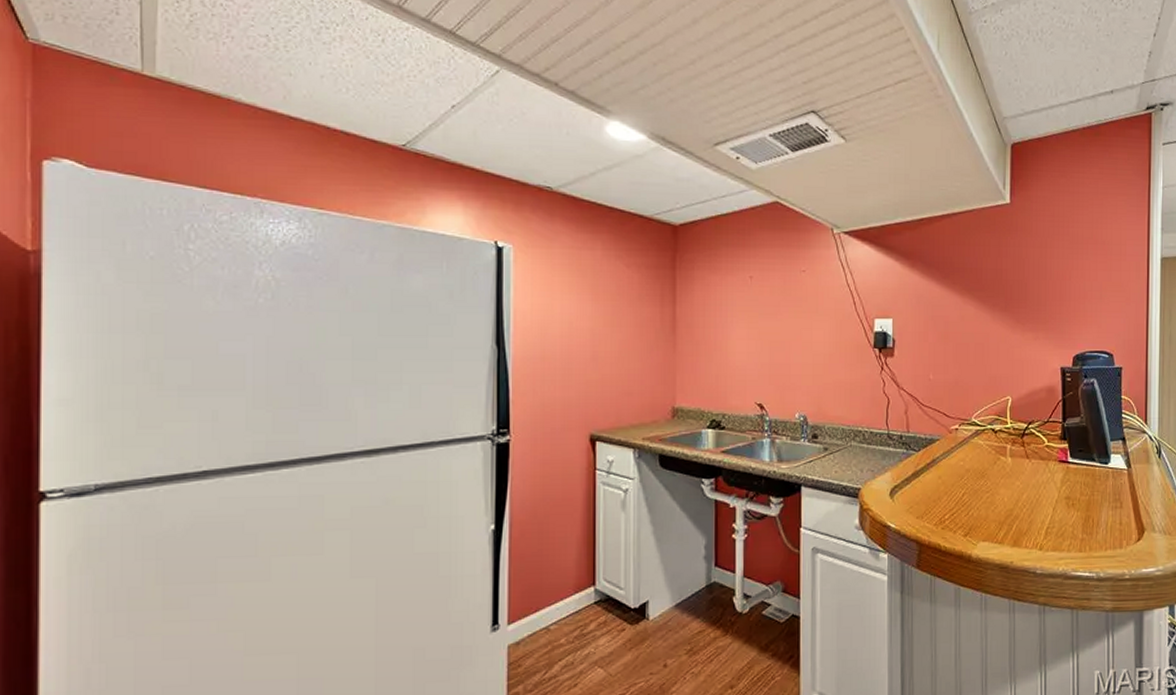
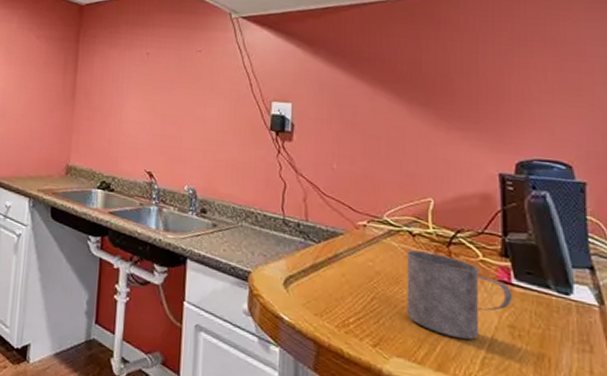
mug: none [989,445,1069,516] -> present [406,250,513,340]

